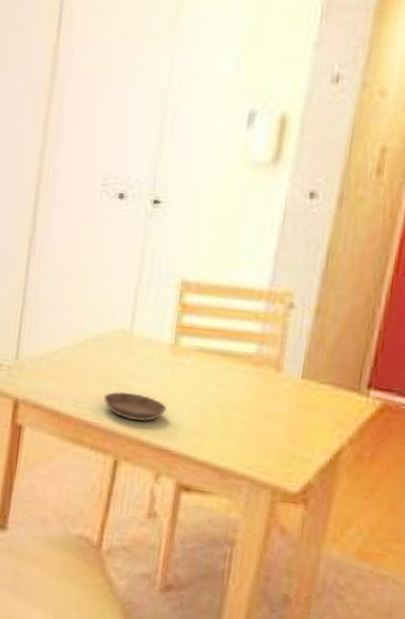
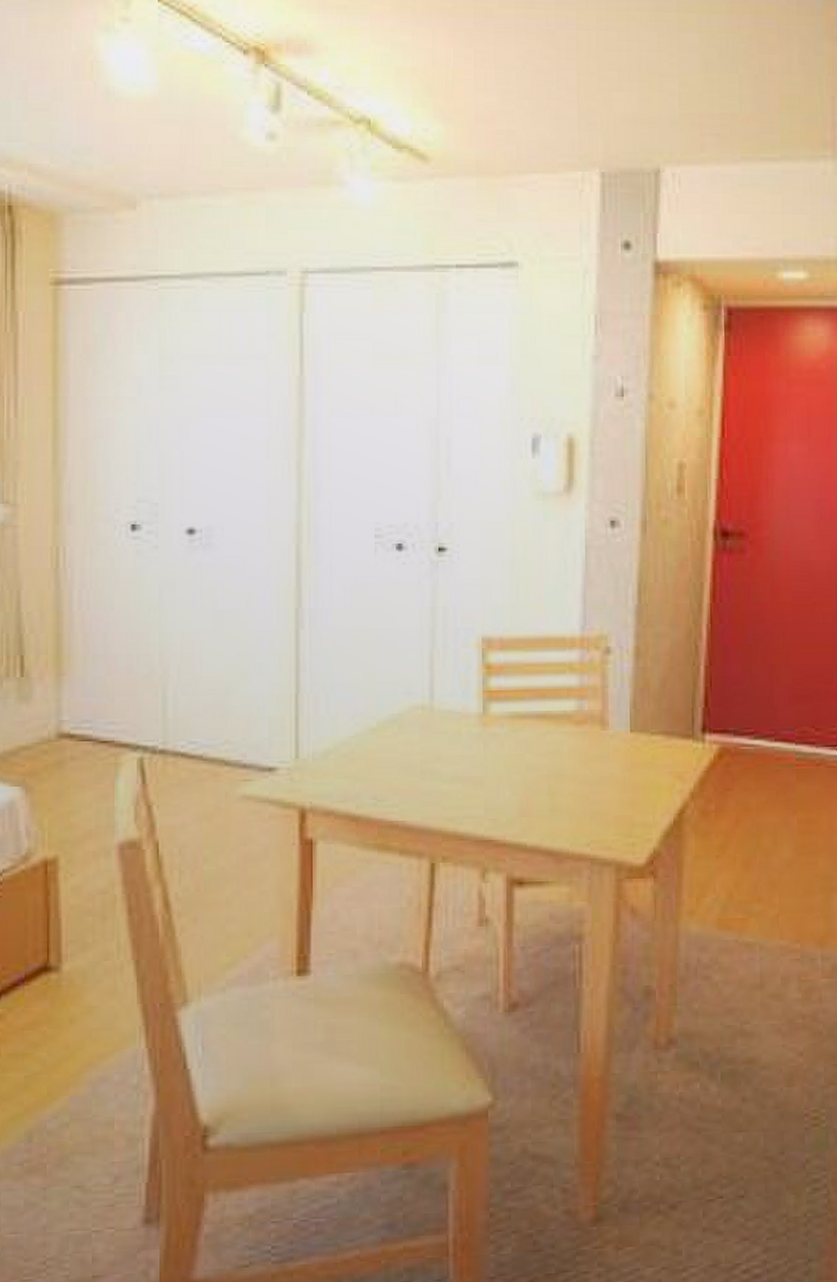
saucer: present [104,391,167,422] -> none [409,778,484,812]

